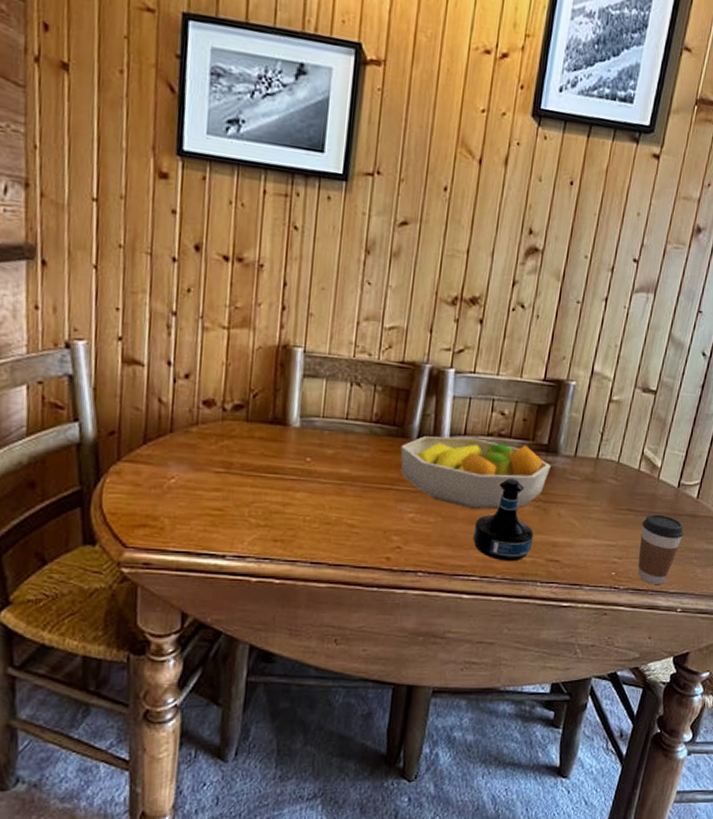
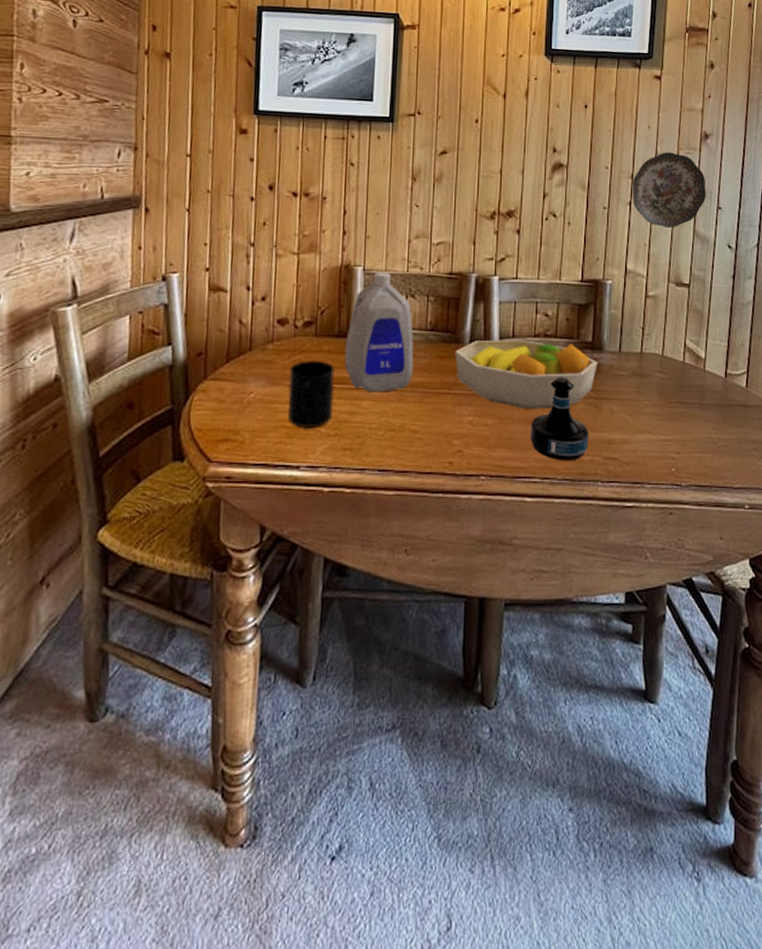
mug: none [213,447,267,517] -> present [287,361,334,428]
bottle: none [278,355,357,485] -> present [345,271,414,393]
decorative plate: none [609,244,690,330] -> present [632,152,707,229]
coffee cup: present [638,514,683,584] -> none [695,406,738,480]

